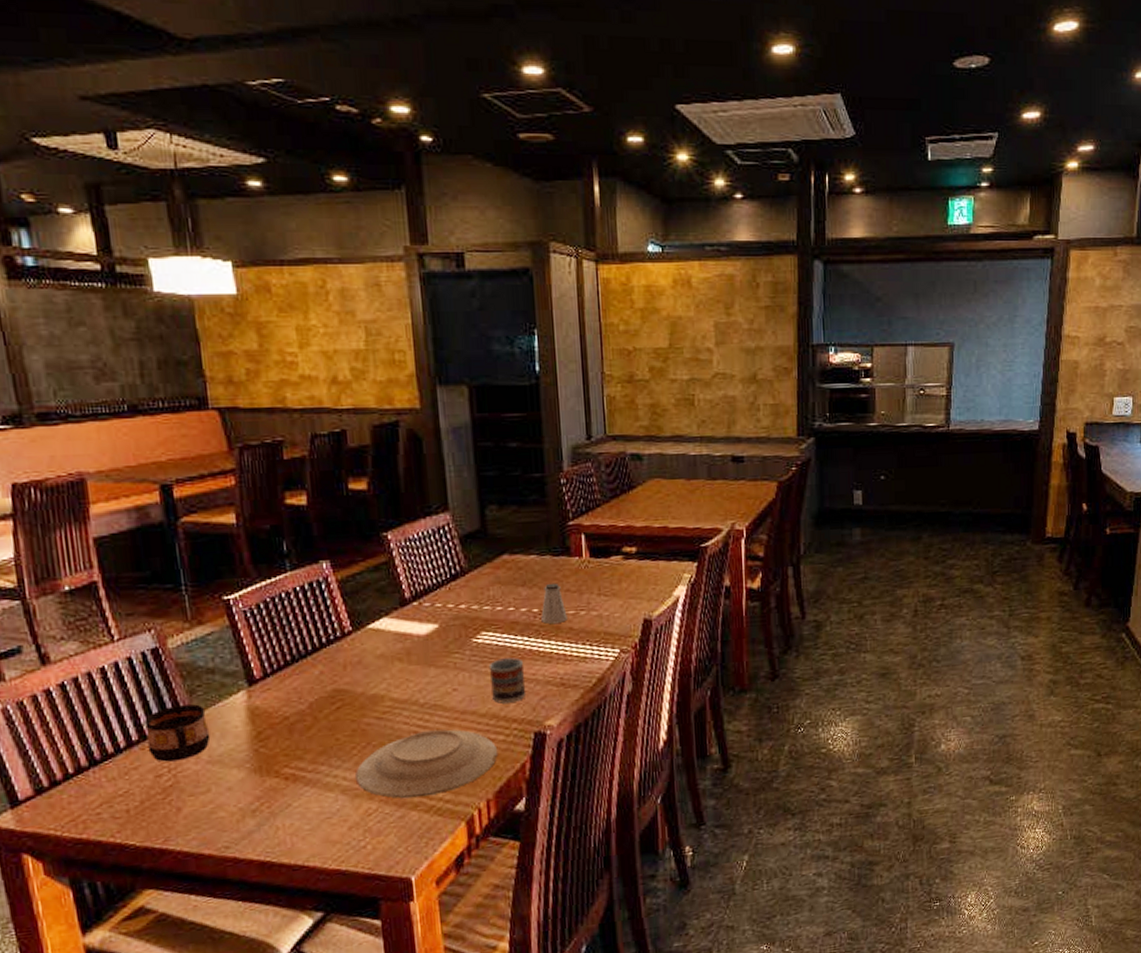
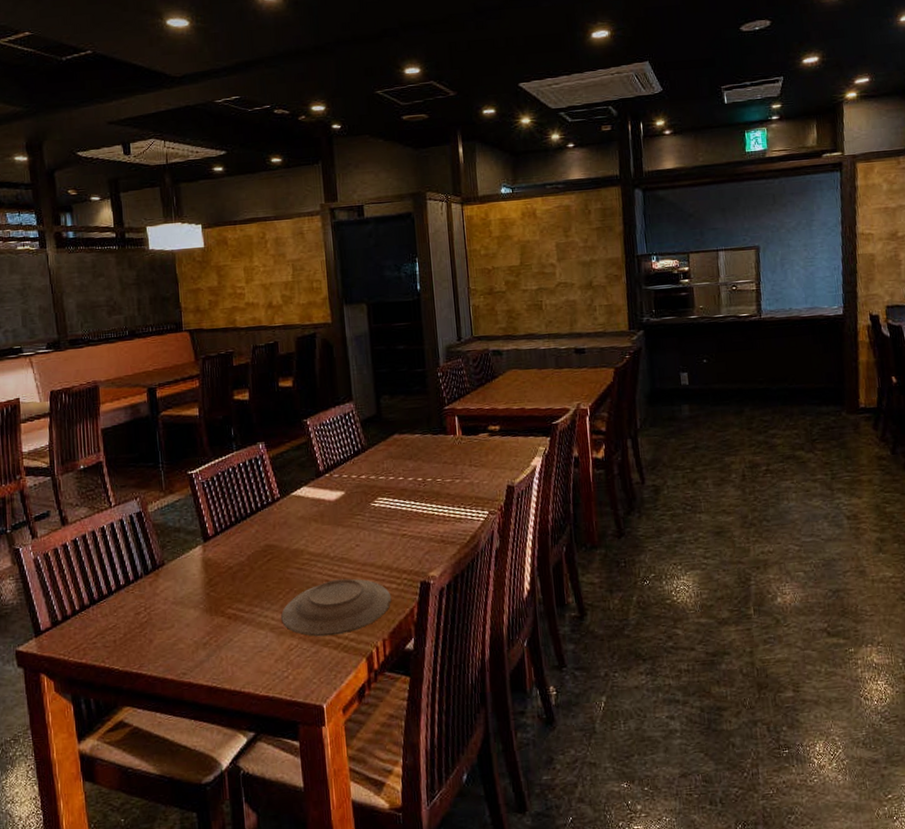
cup: present [144,704,211,762] -> none [129,556,176,603]
cup: present [488,657,527,704] -> none [383,518,414,557]
saltshaker: present [541,582,568,624] -> none [424,456,446,490]

